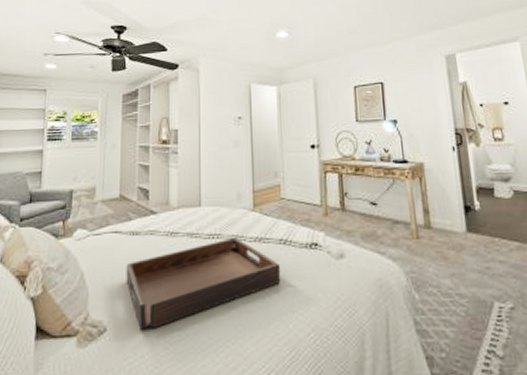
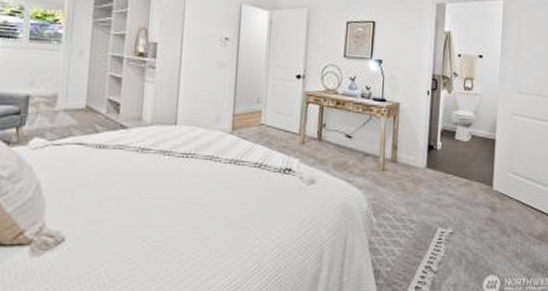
serving tray: present [126,238,281,330] -> none [89,158,253,241]

